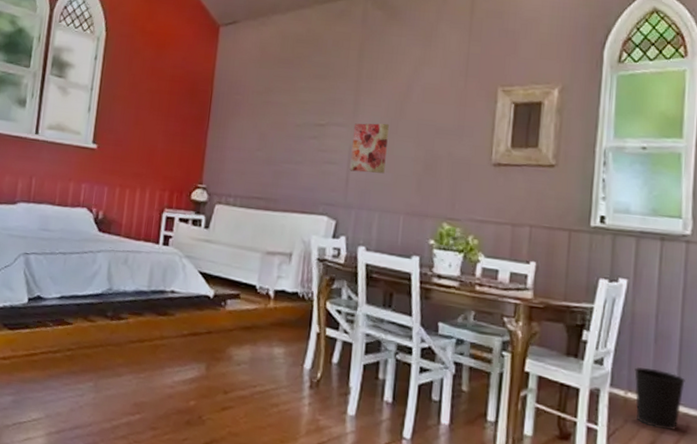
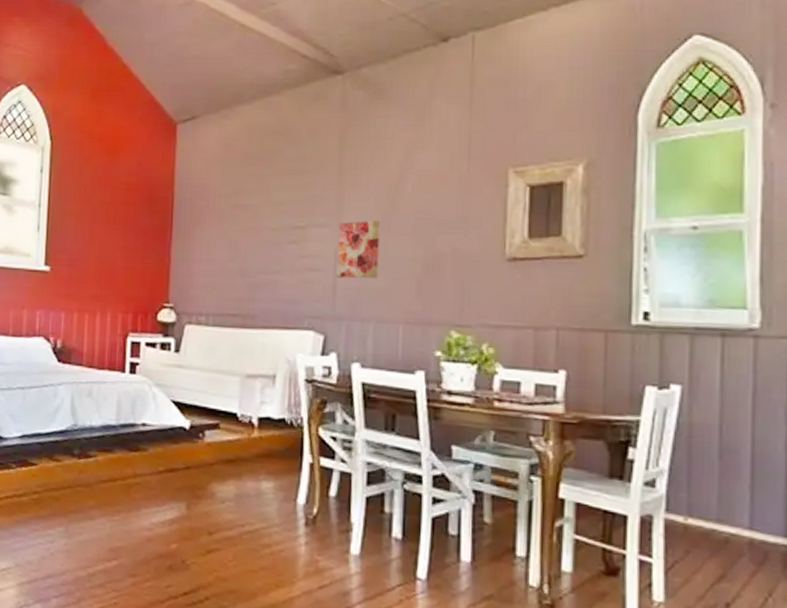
wastebasket: present [635,367,685,431] -> none [695,488,760,562]

